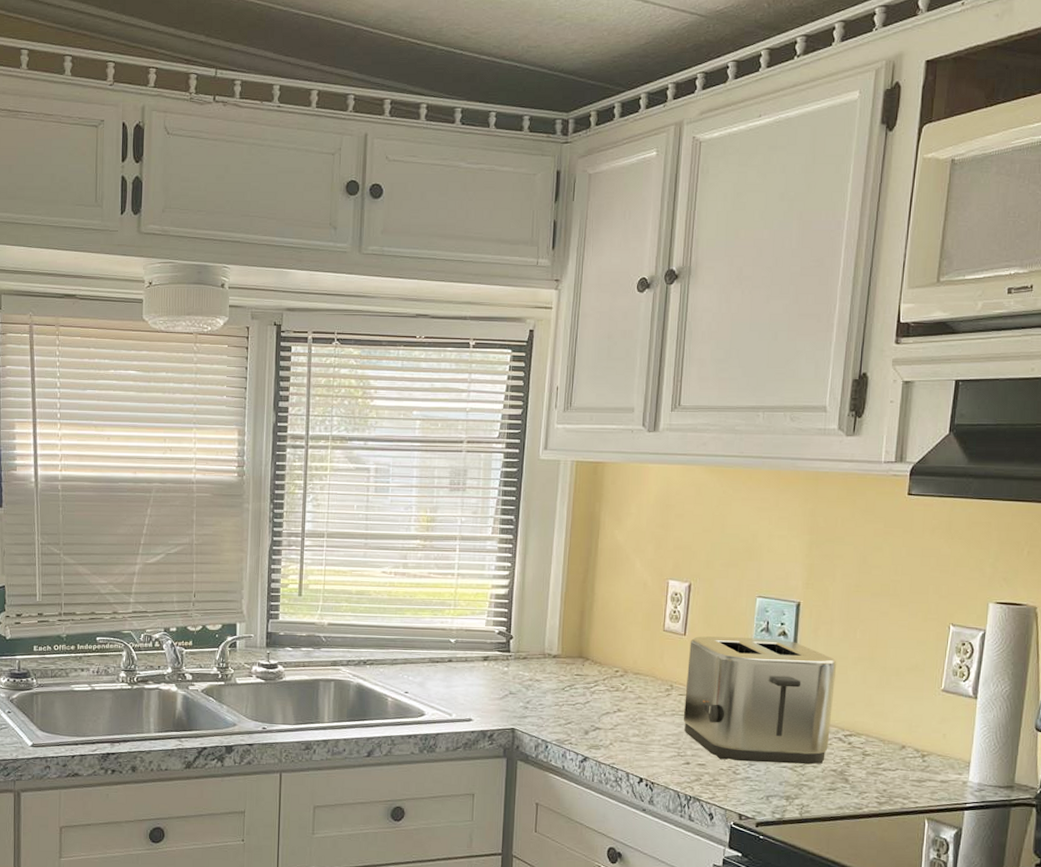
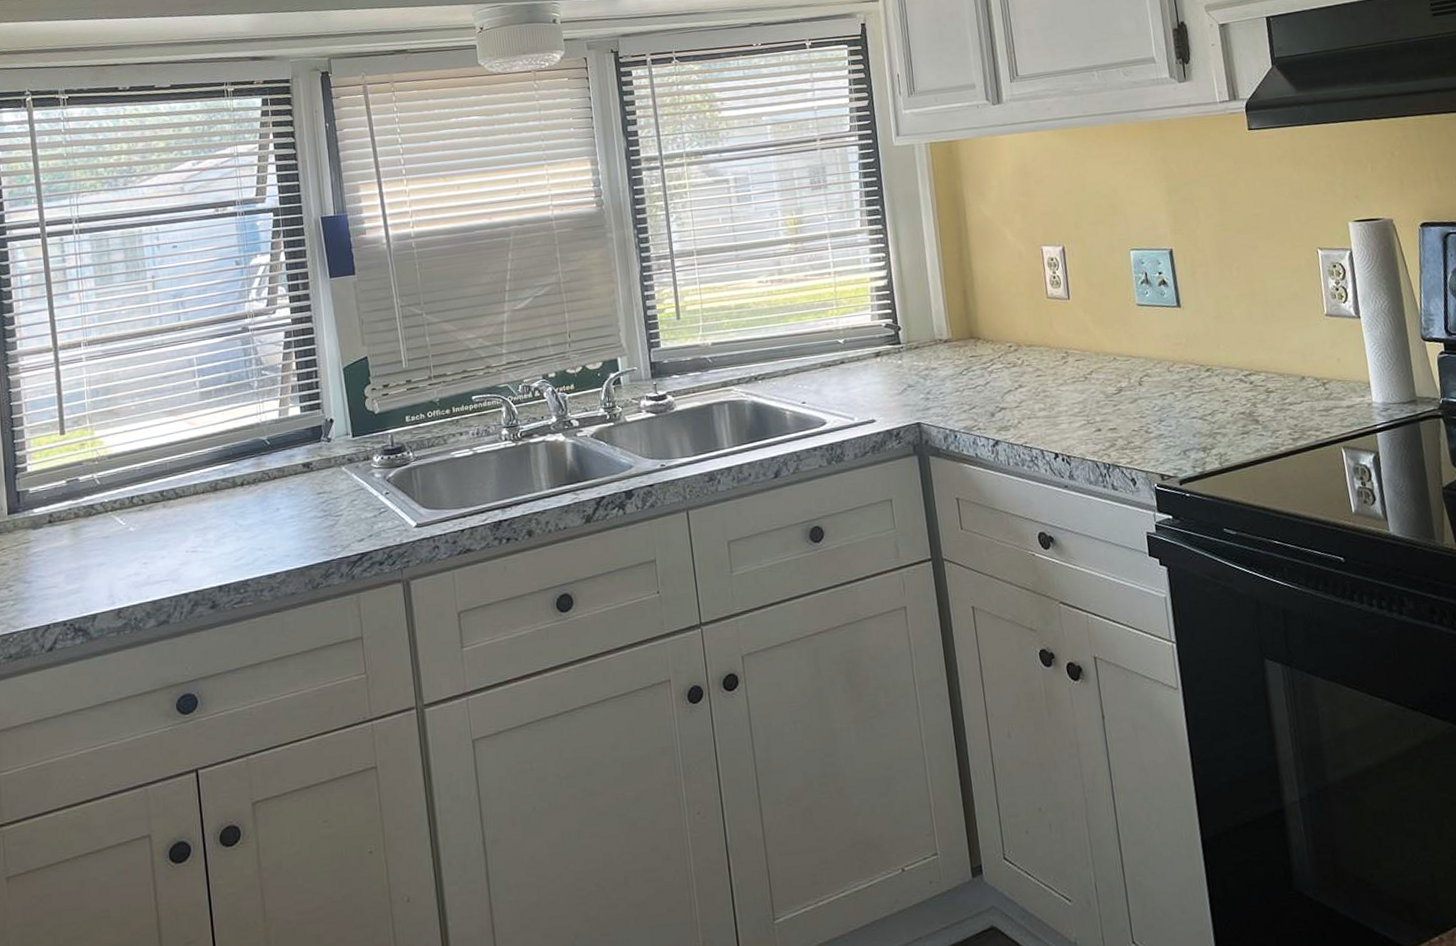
toaster: present [683,636,837,765] -> none [1075,288,1232,421]

